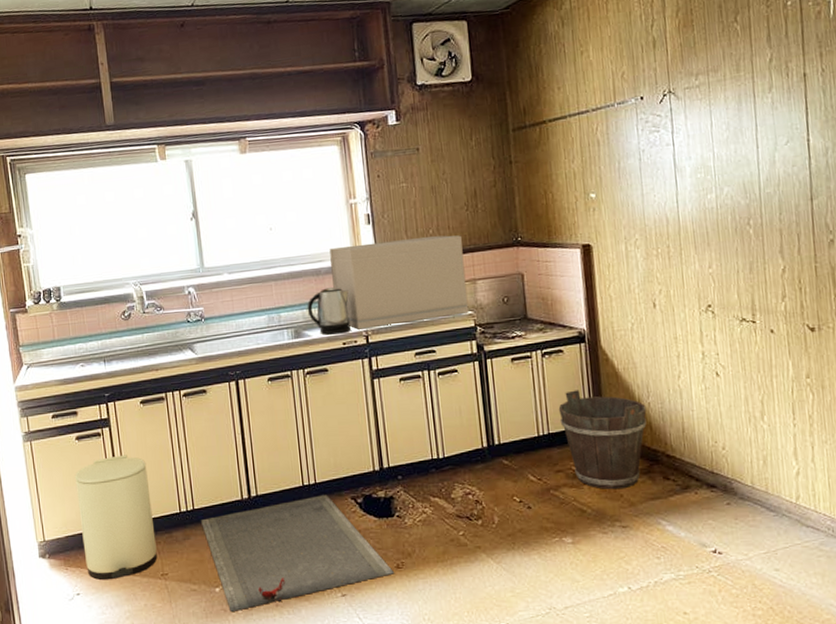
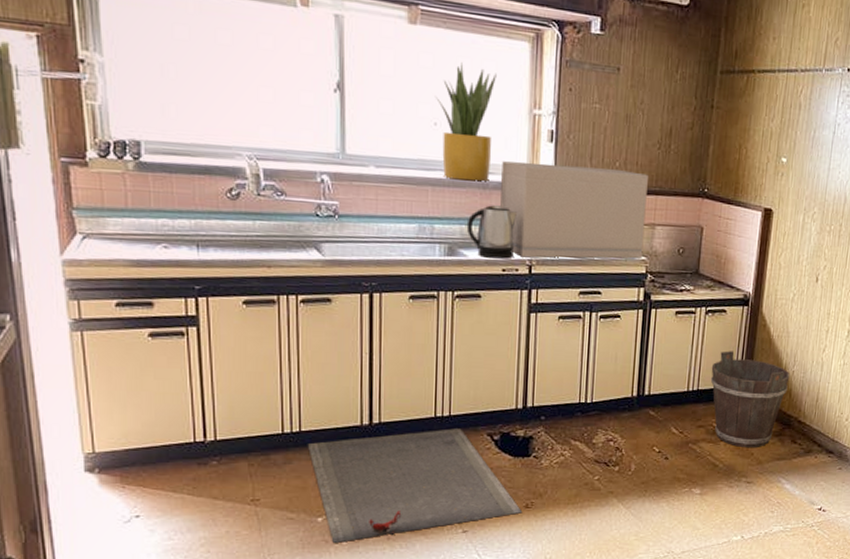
pedal bin: present [74,454,158,580] -> none [143,361,248,501]
planter: none [267,175,321,273] -> present [435,63,497,182]

